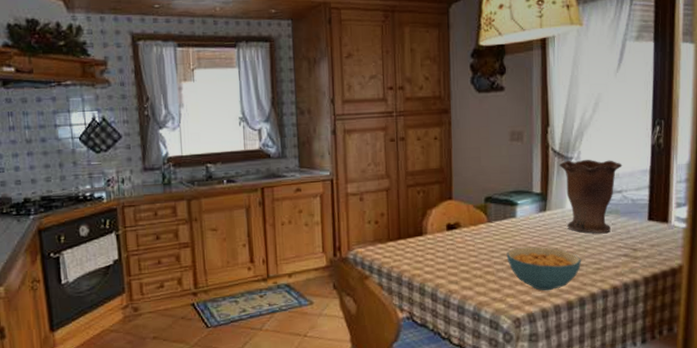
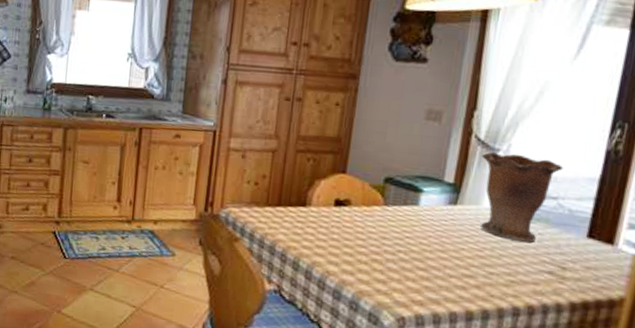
cereal bowl: present [506,246,582,291] -> none [400,239,493,295]

